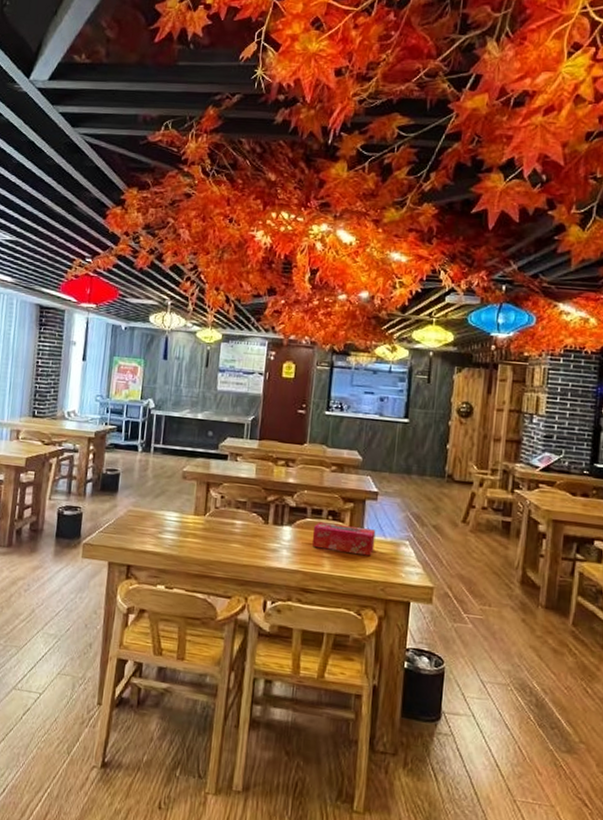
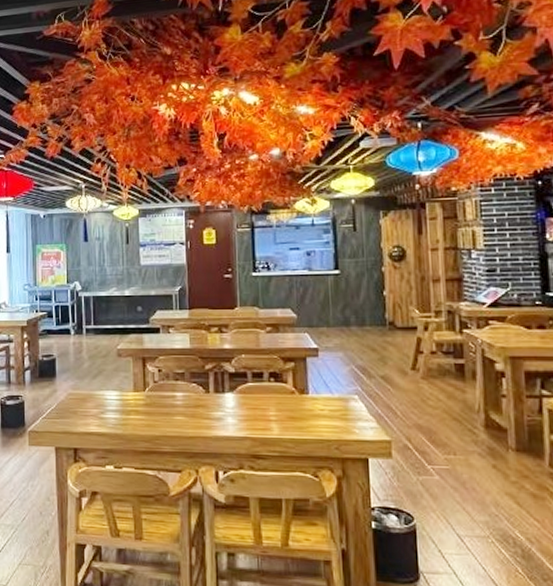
tissue box: present [311,522,376,557] -> none [256,385,322,415]

